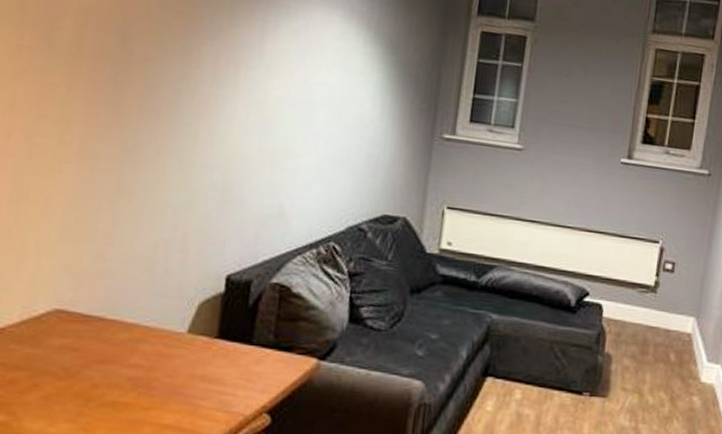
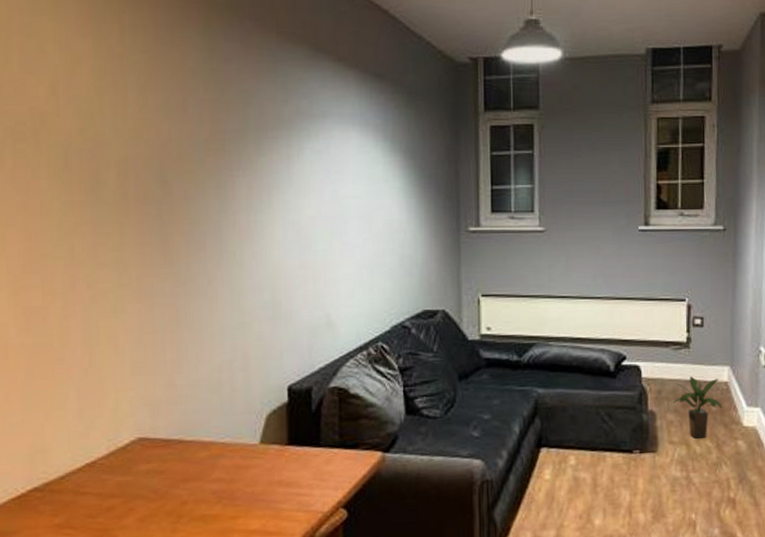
potted plant: none [632,323,682,389] -> present [673,376,723,439]

